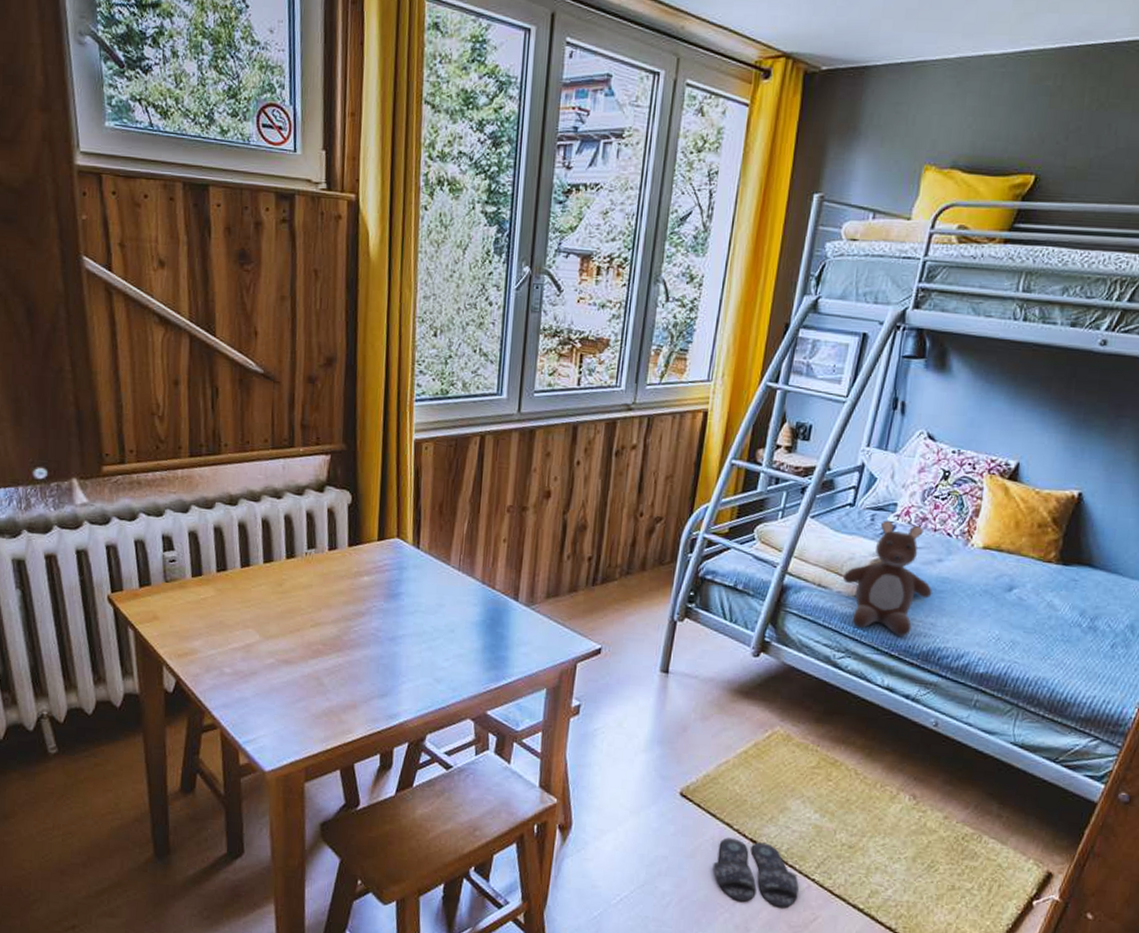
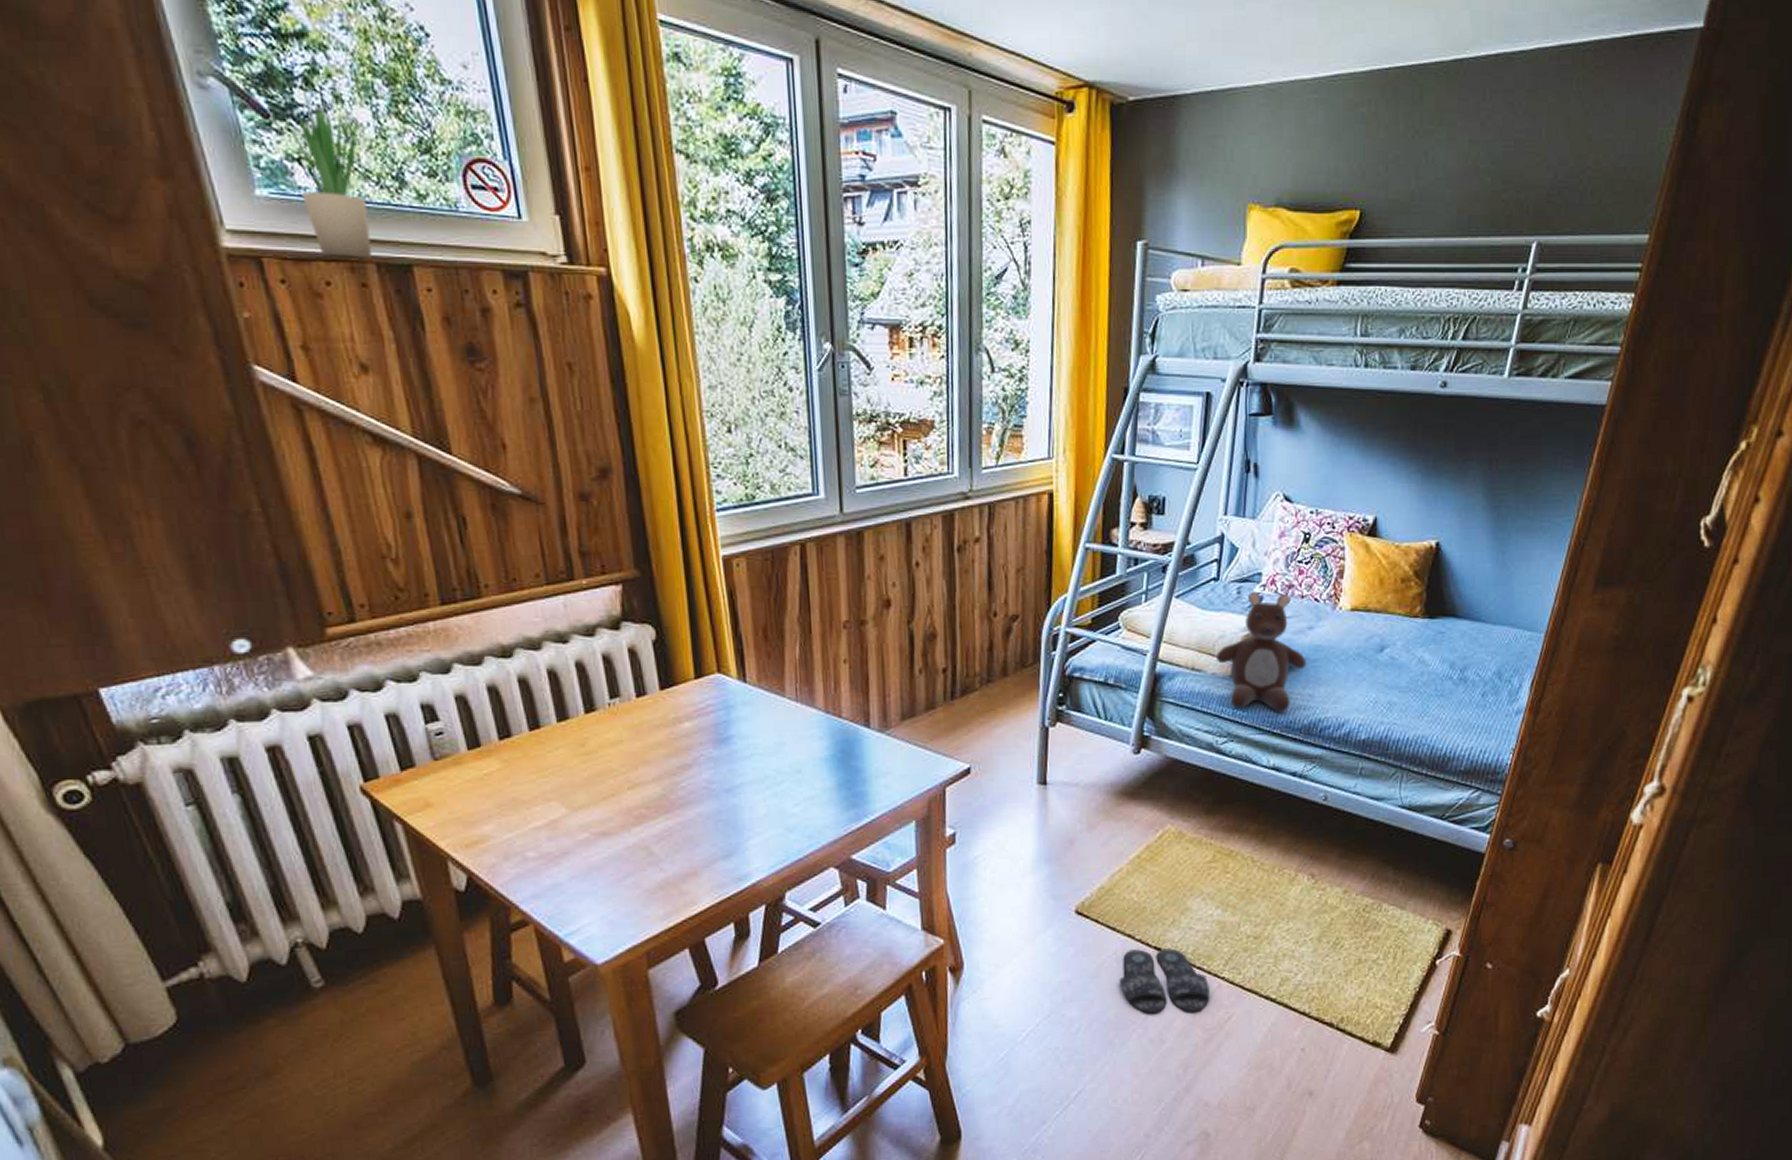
potted plant: none [134,41,188,180] -> present [283,82,373,260]

